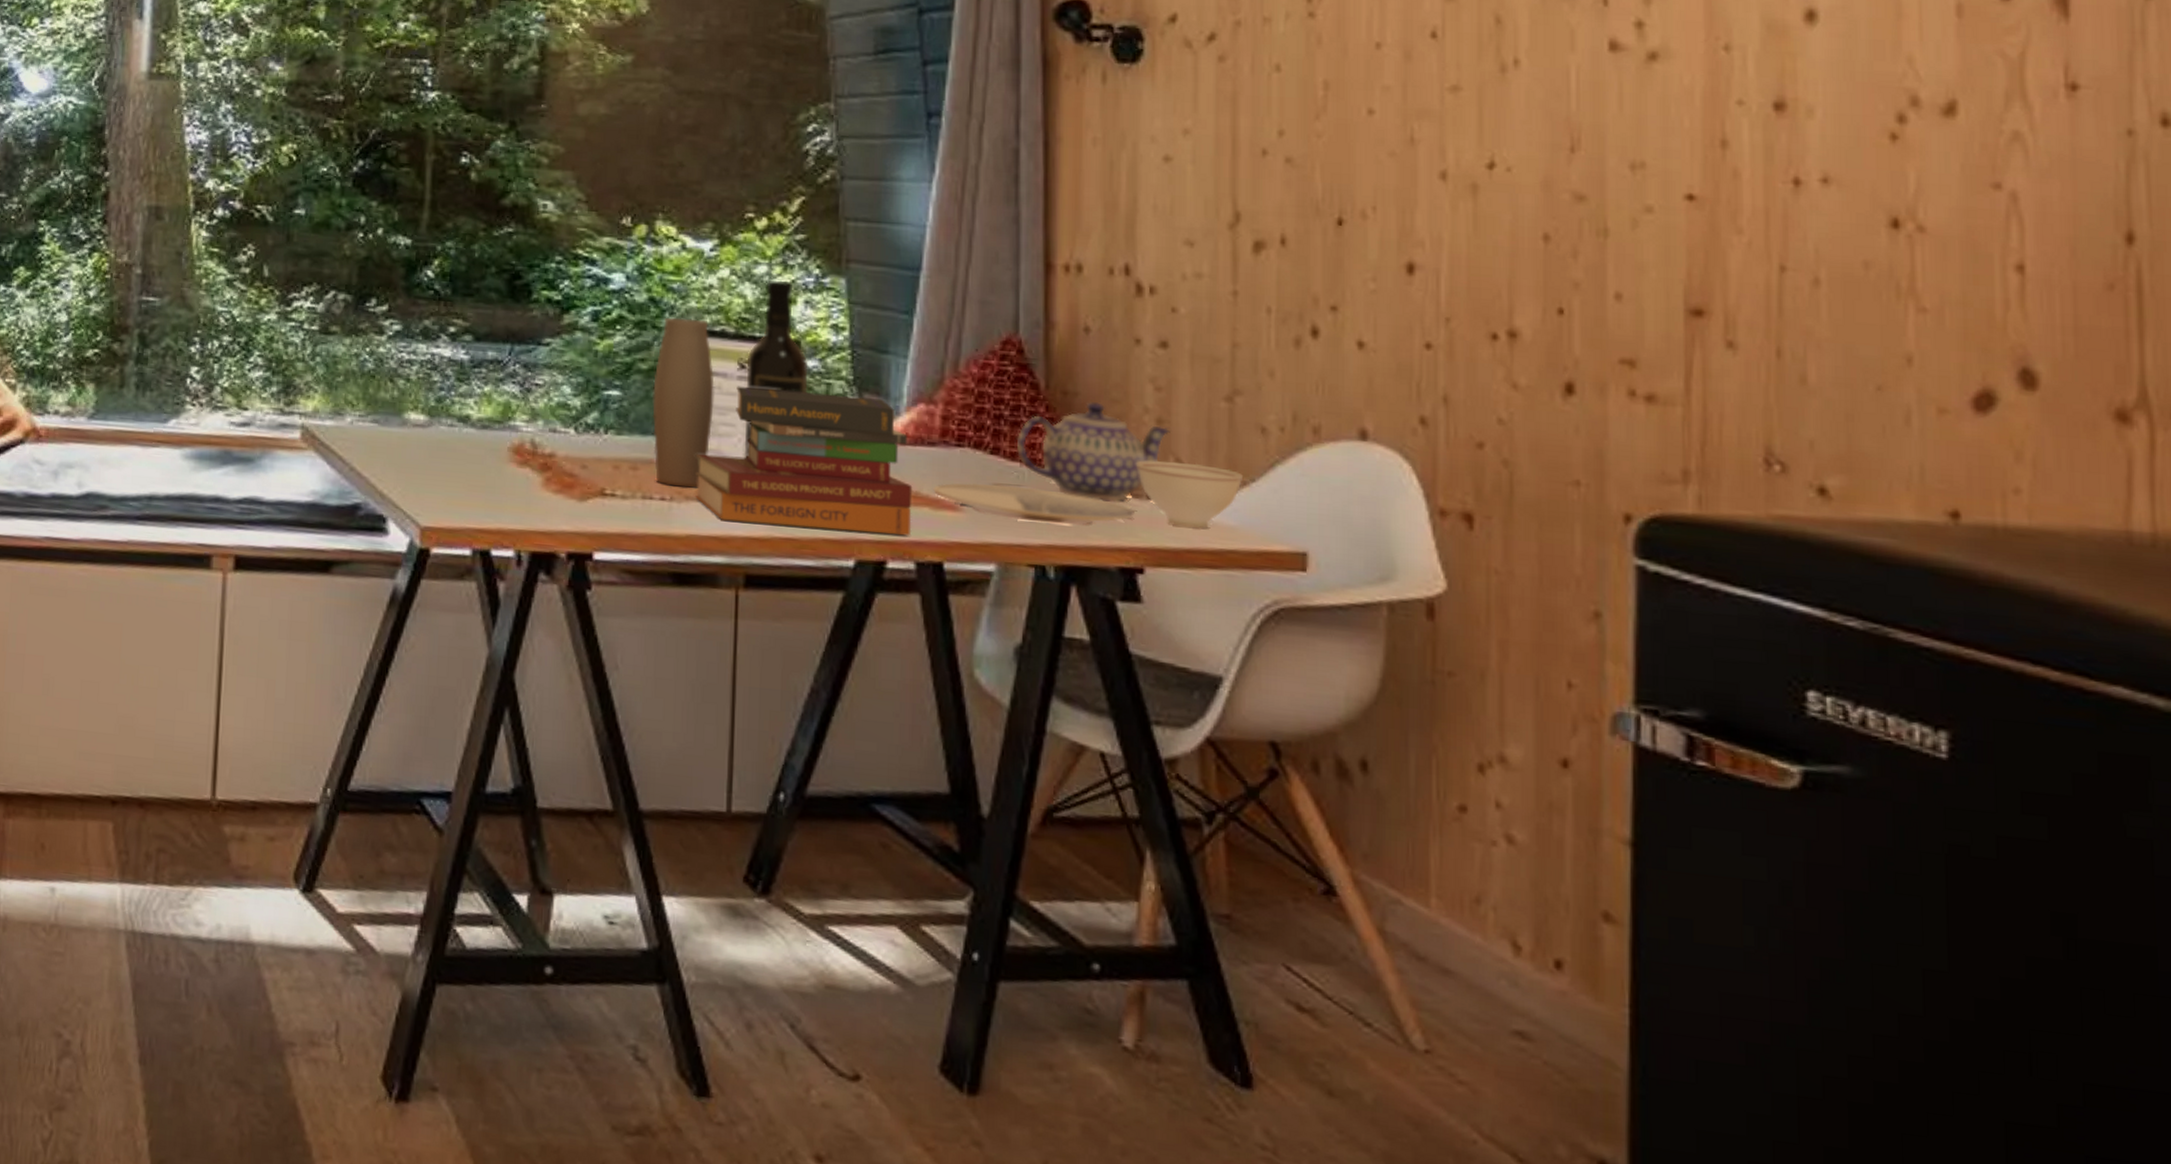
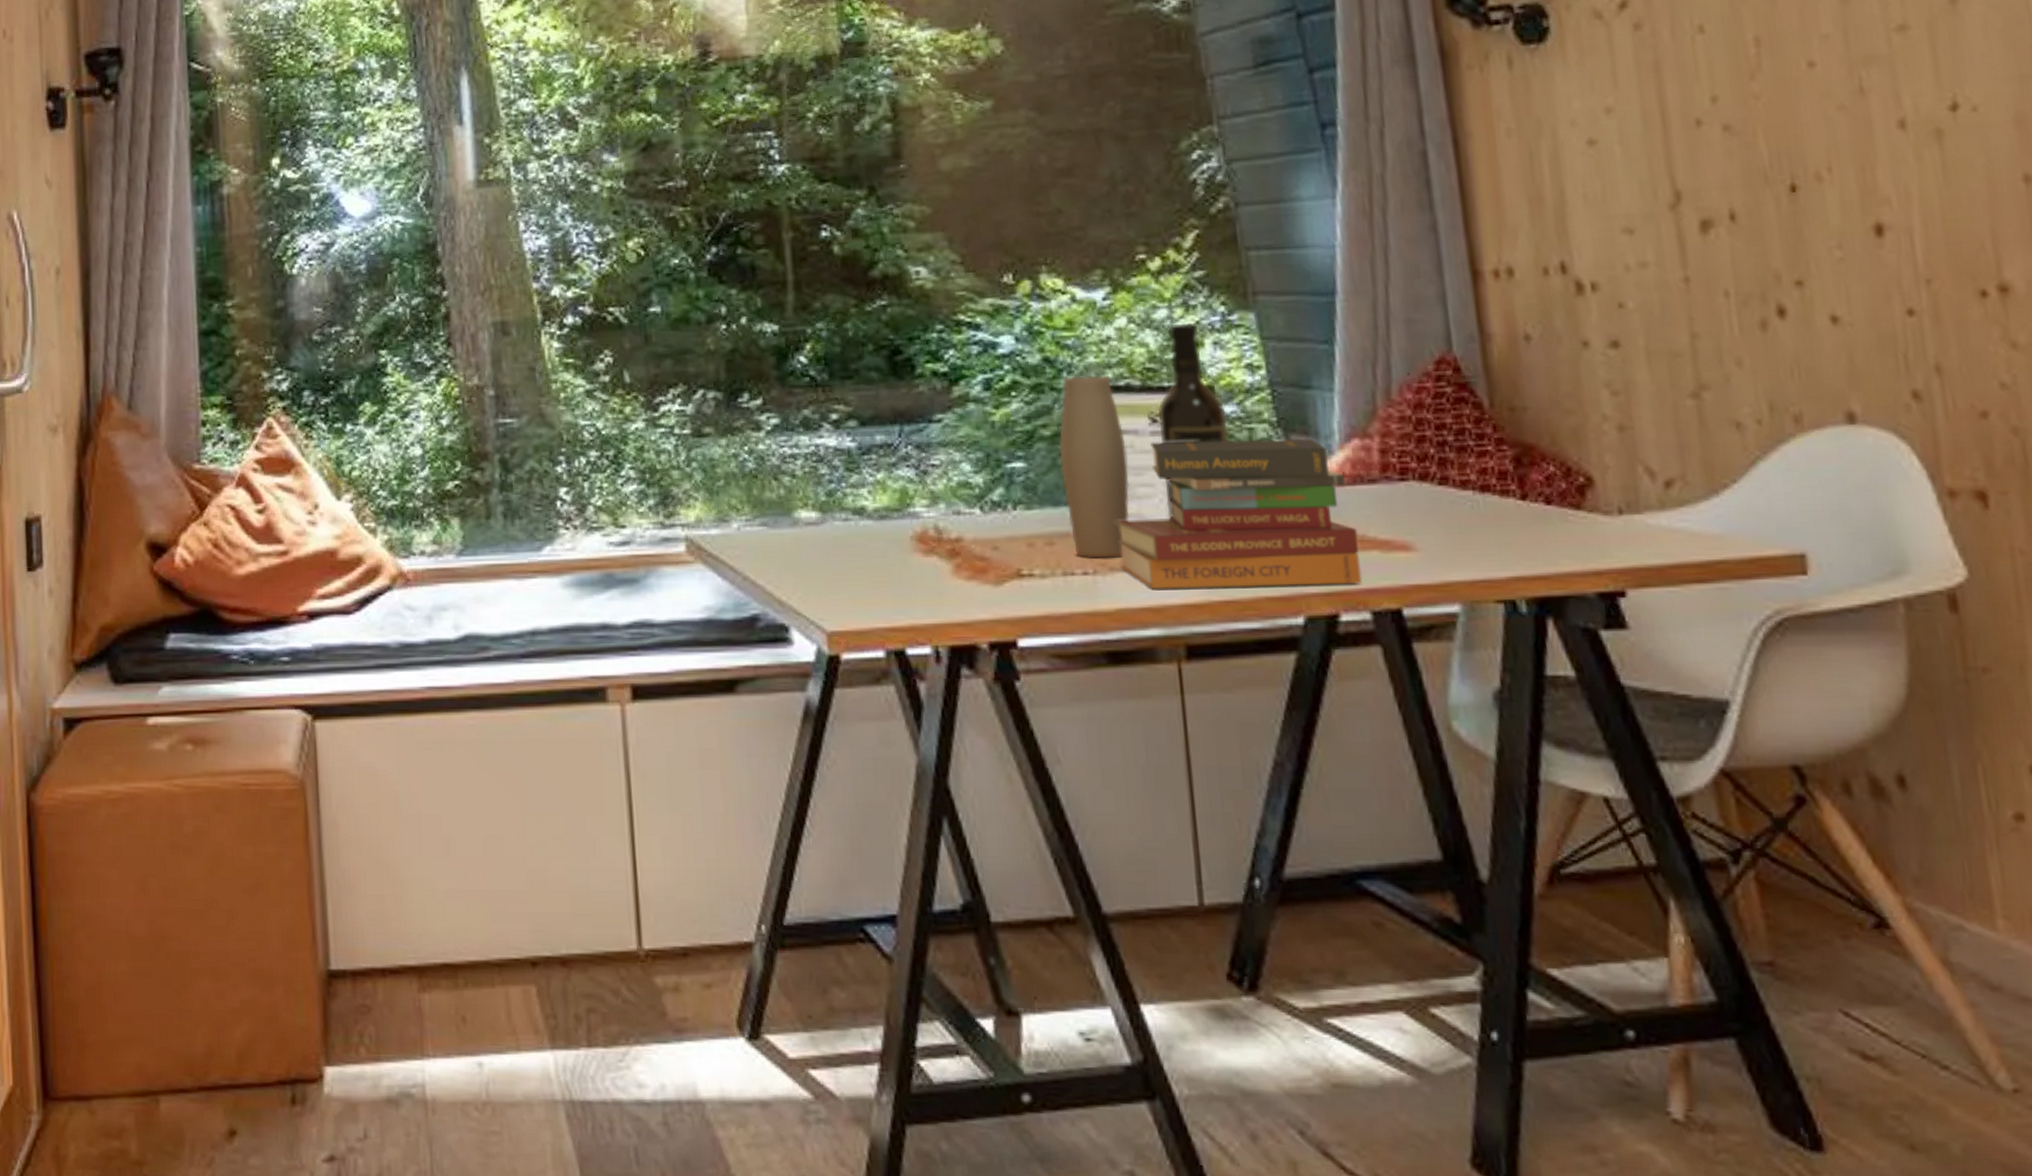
plate: present [933,482,1134,525] -> none [1380,516,1607,554]
teapot: present [1016,400,1170,502] -> none [1465,414,1635,522]
bowl: present [1135,460,1244,528] -> none [1600,469,1723,540]

